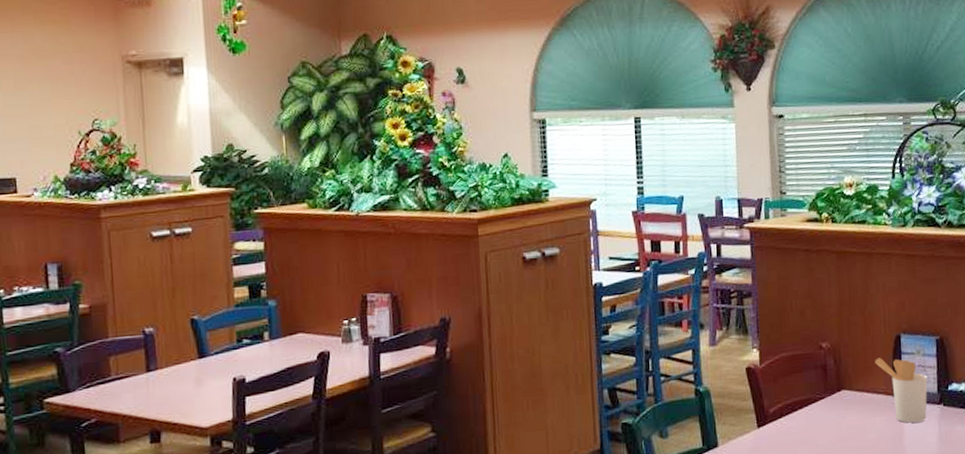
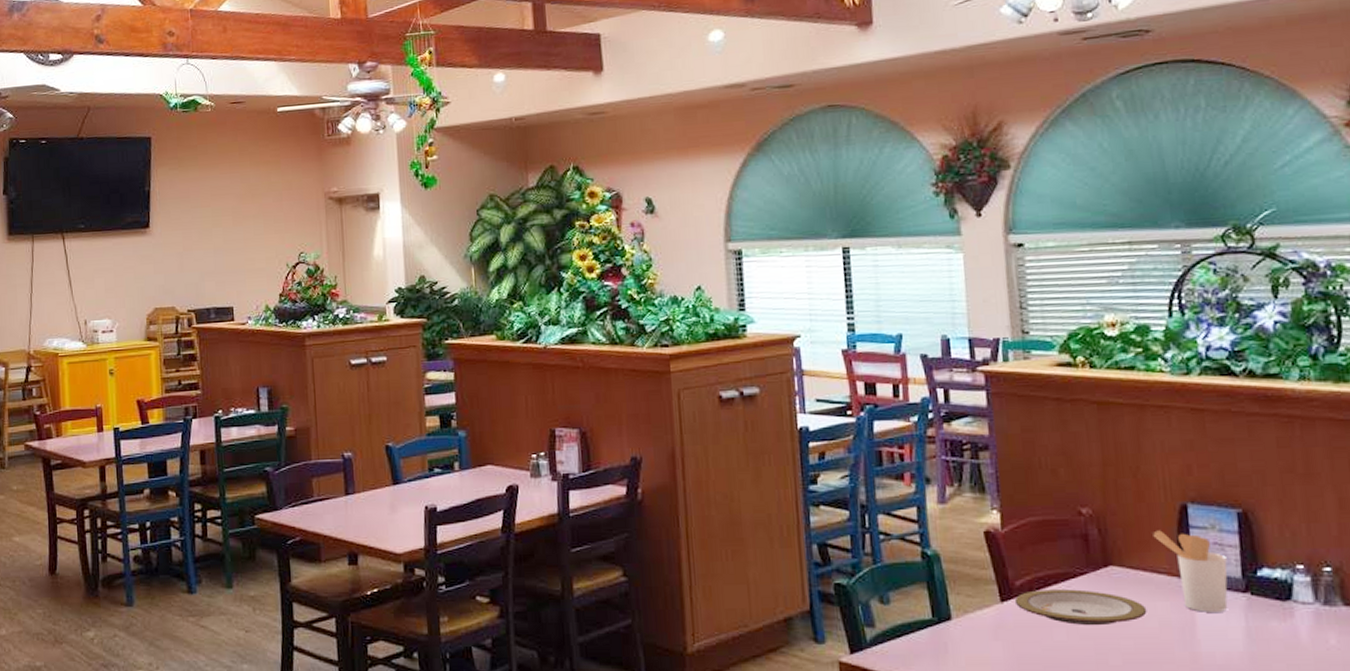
plate: none [768,412,869,442] -> present [1014,589,1147,626]

